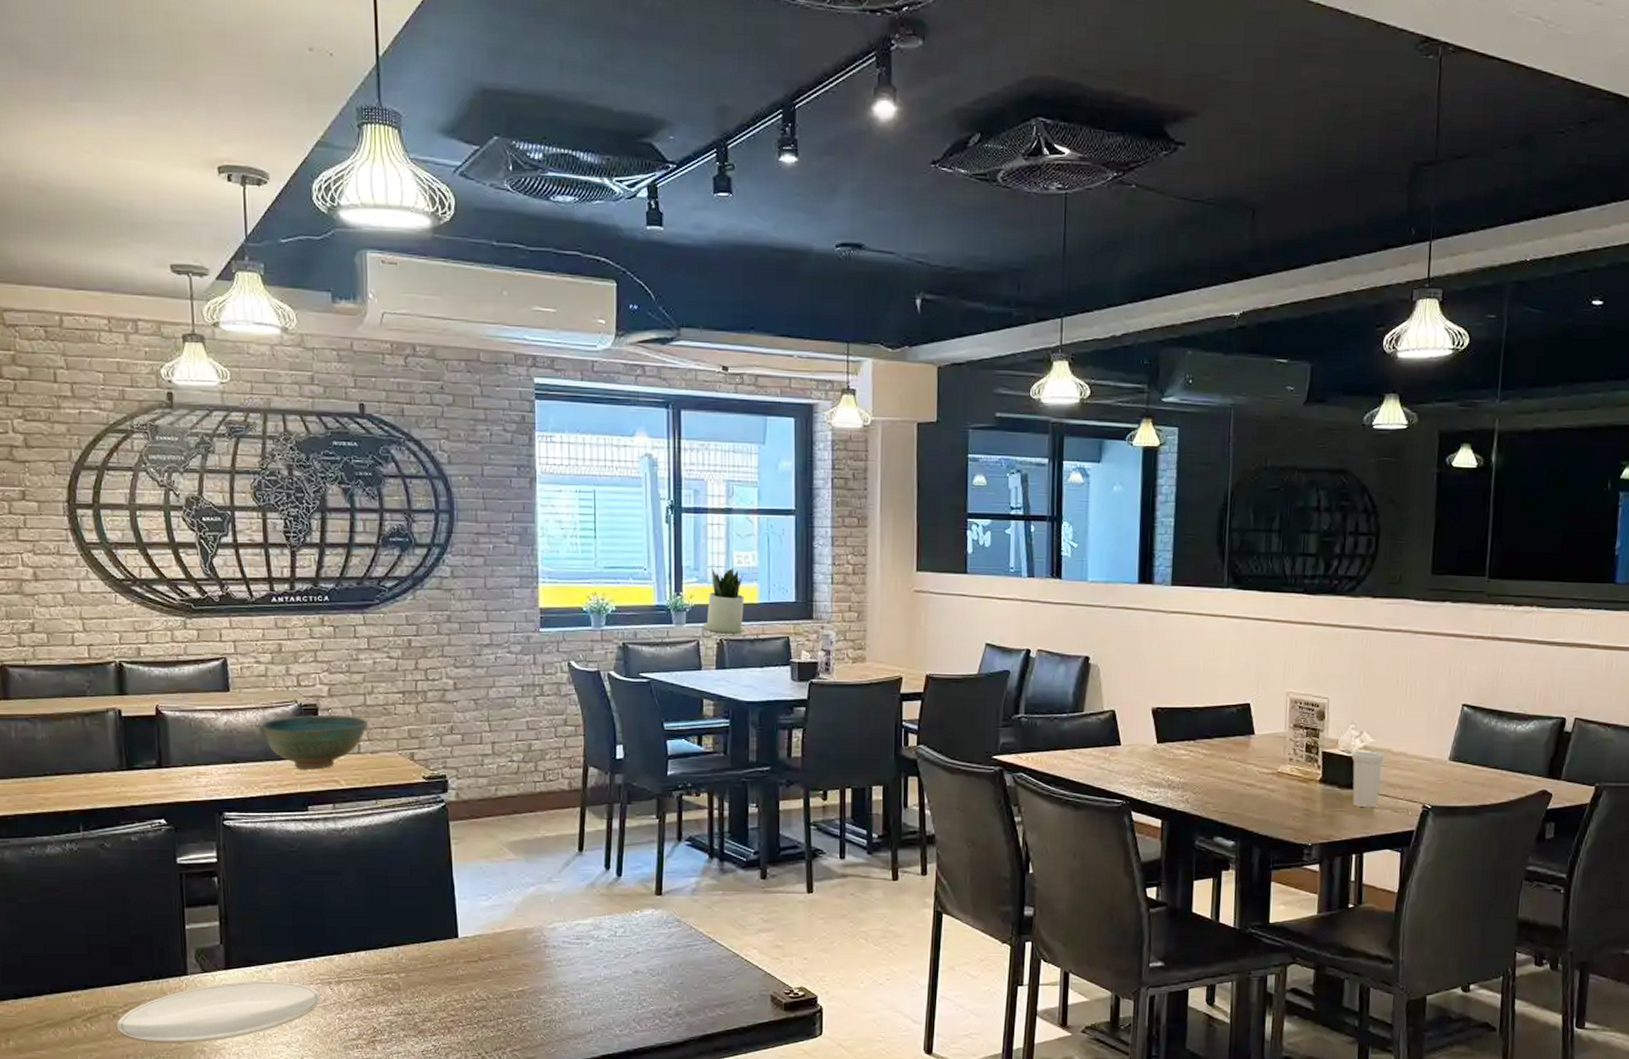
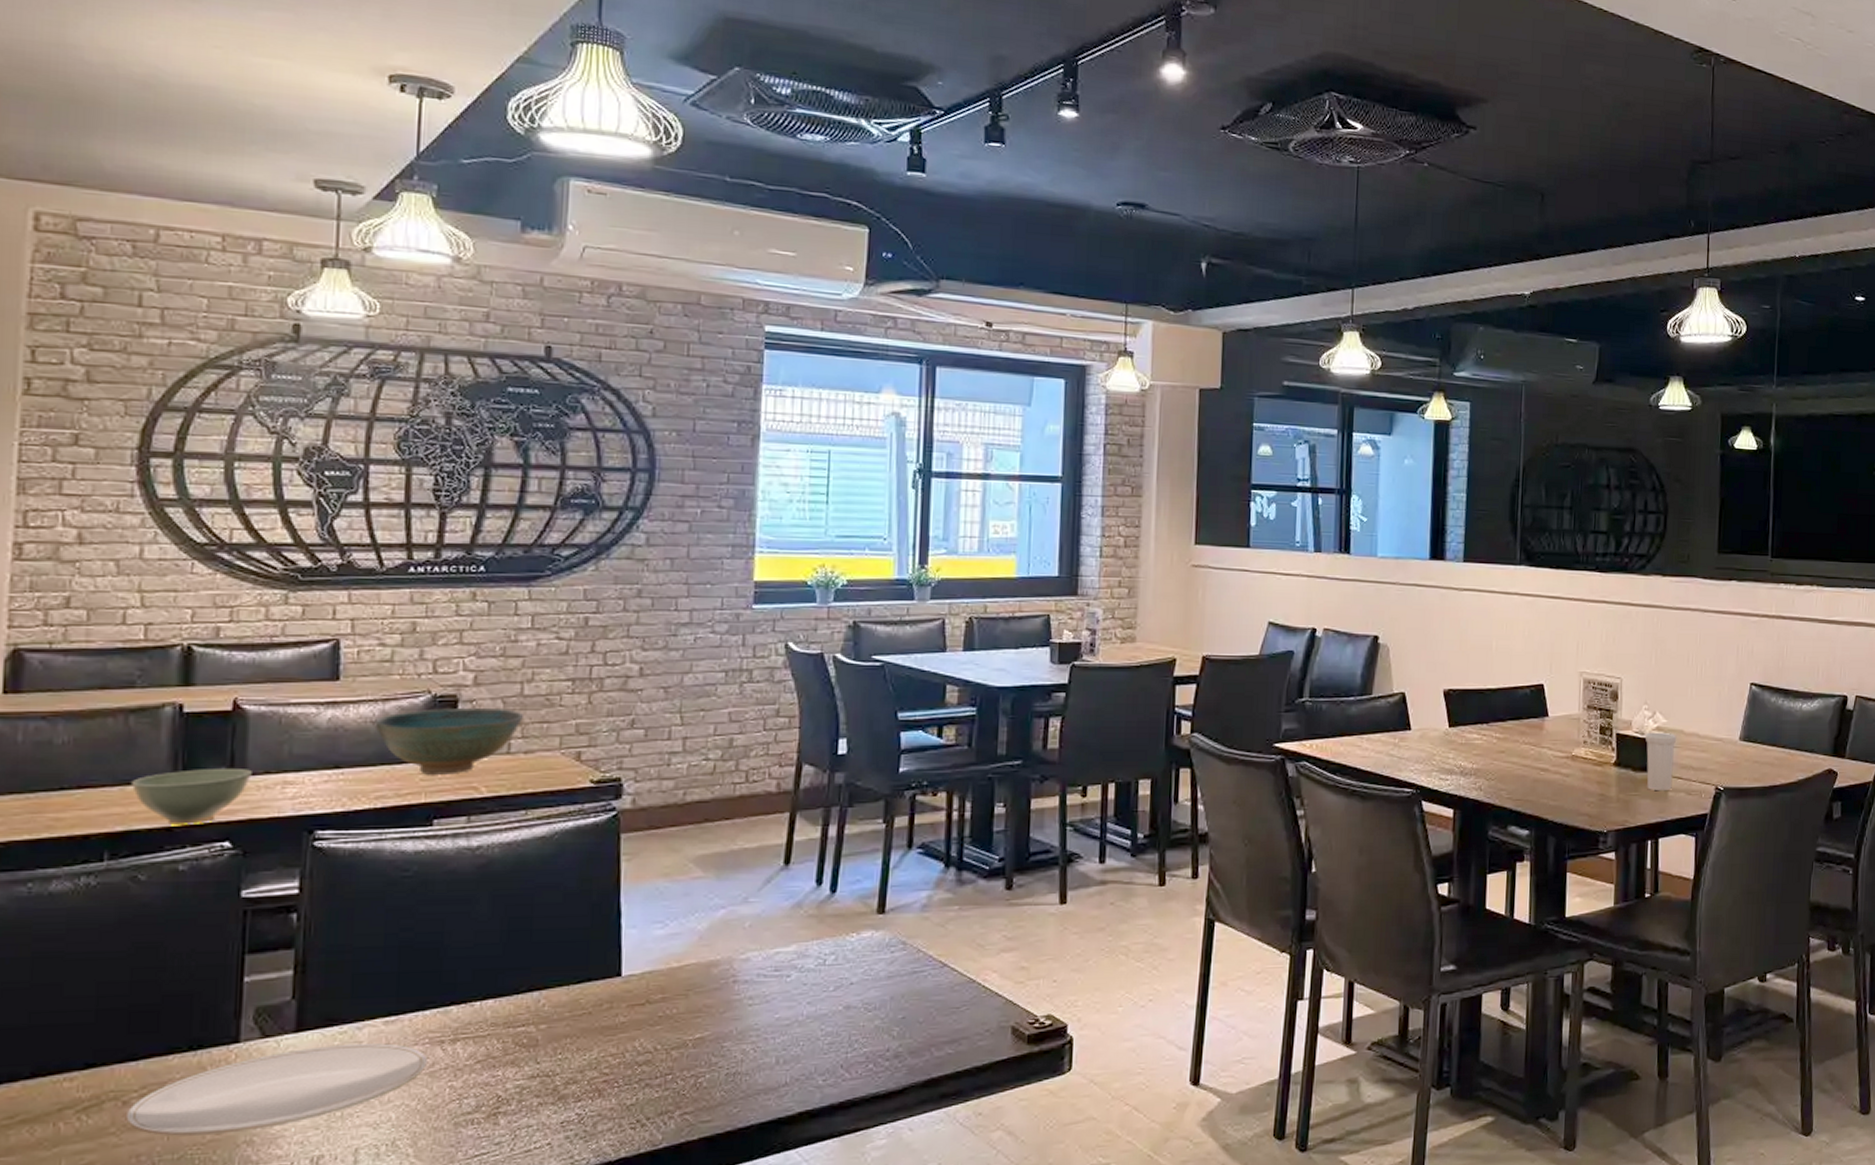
bowl: none [91,761,175,805] -> present [130,769,252,825]
planter: present [702,567,746,634] -> none [949,538,1000,612]

